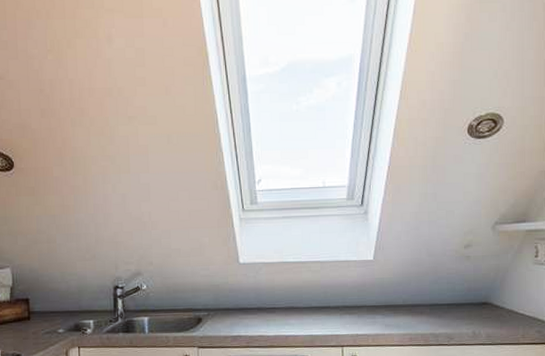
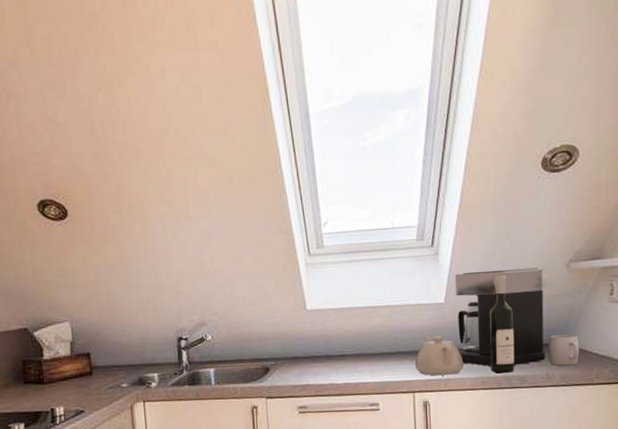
teapot: none [344,290,392,331] -> present [415,334,464,376]
coffee maker: none [383,228,472,323] -> present [454,267,545,366]
bottle: none [416,235,442,330] -> present [489,275,515,373]
mug: none [474,293,506,325] -> present [547,333,580,366]

